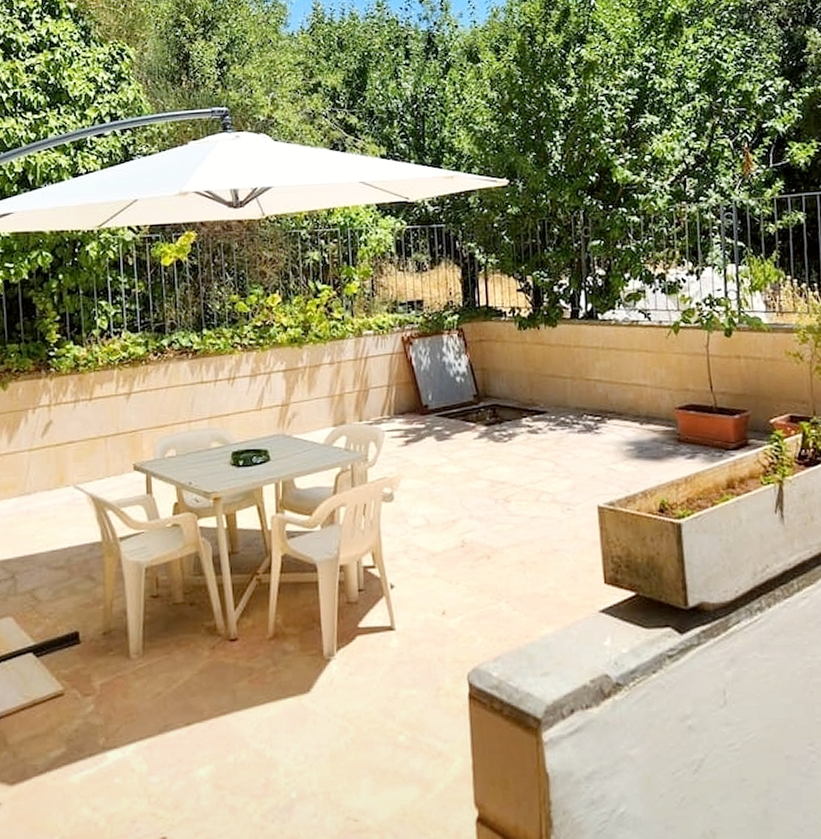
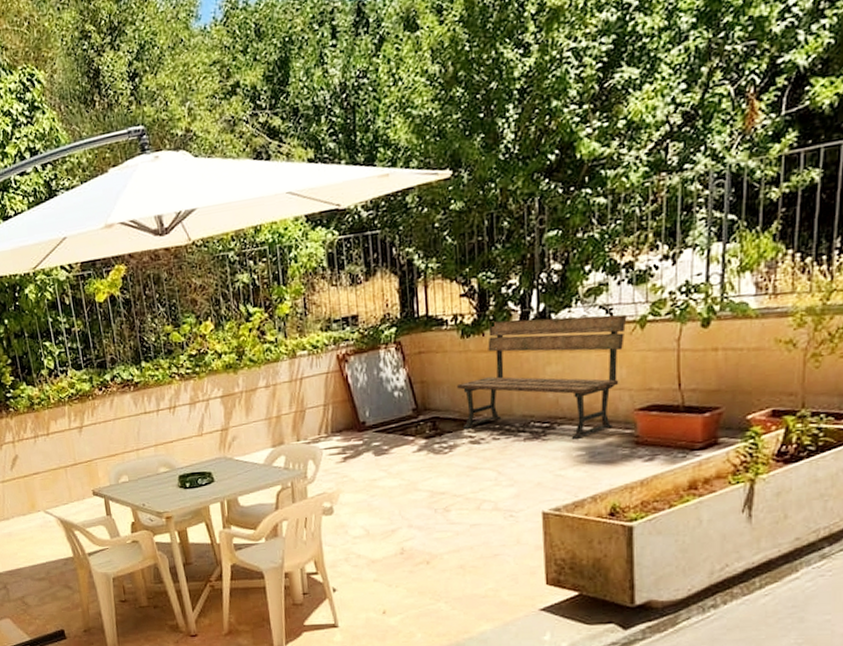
bench: none [515,316,663,434] -> present [457,314,627,439]

